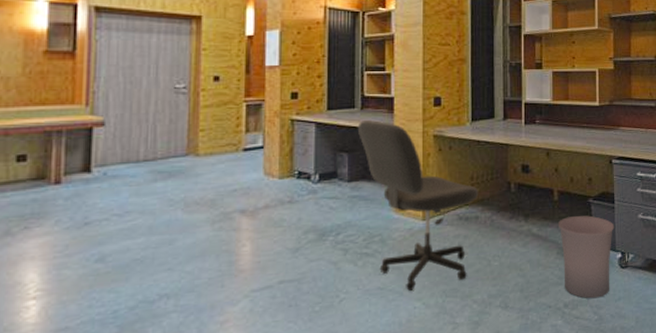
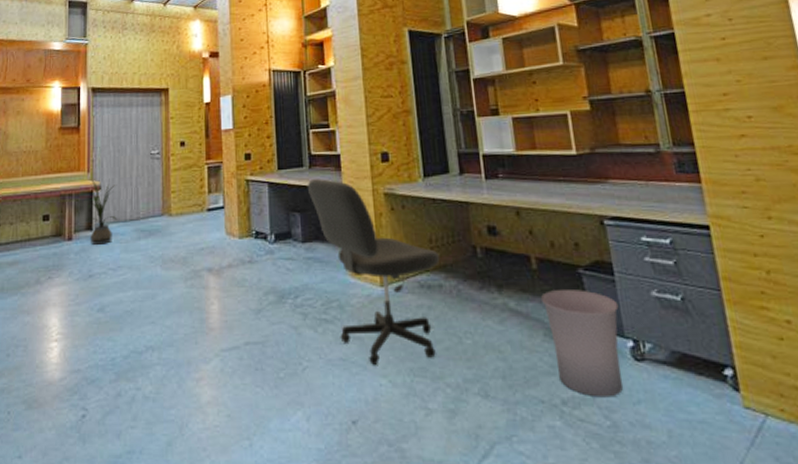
house plant: none [81,114,127,189] -> present [86,179,117,245]

